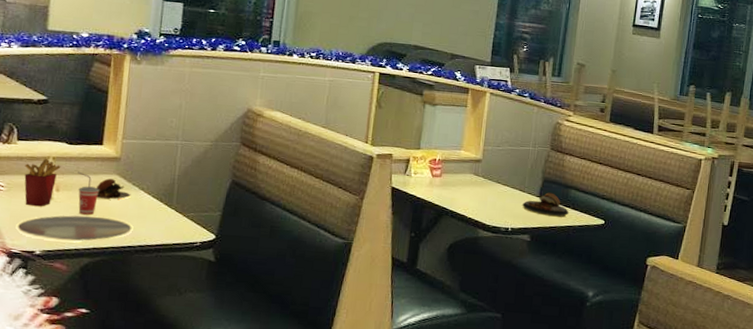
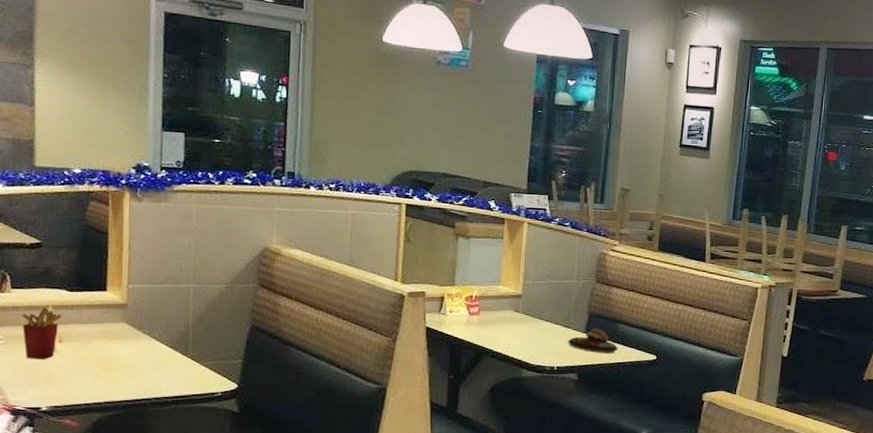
plate: present [17,215,132,242] -> none [19,367,146,396]
beverage cup: present [78,171,100,216] -> none [81,320,107,368]
burger: present [96,178,131,200] -> none [103,327,142,350]

